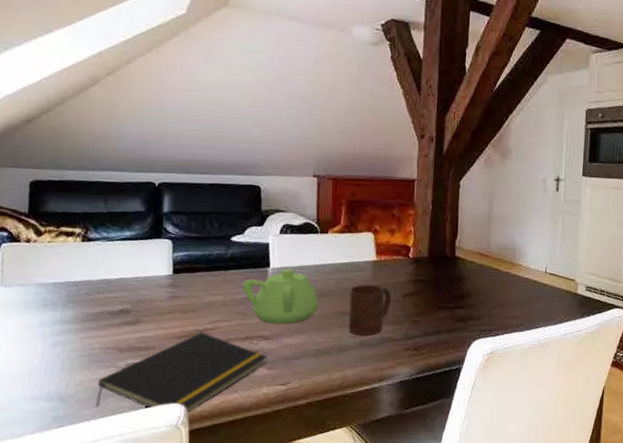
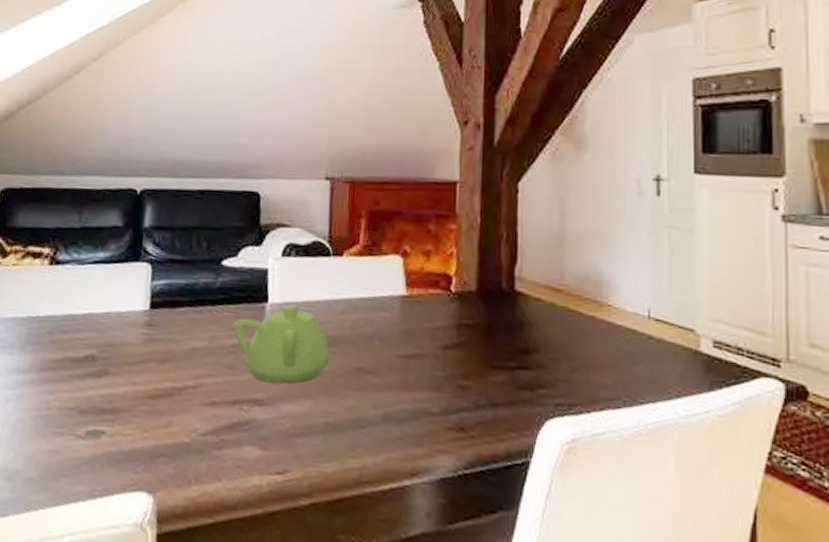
notepad: present [96,331,268,415] -> none [47,389,262,511]
cup: present [348,284,392,336] -> none [368,329,428,407]

